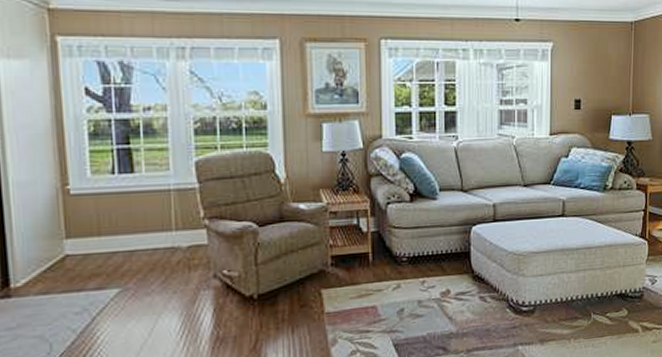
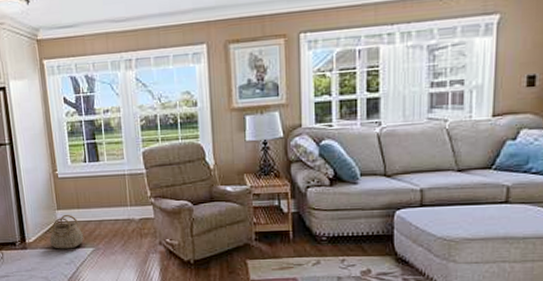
basket: none [51,244,106,294] -> present [49,214,84,249]

